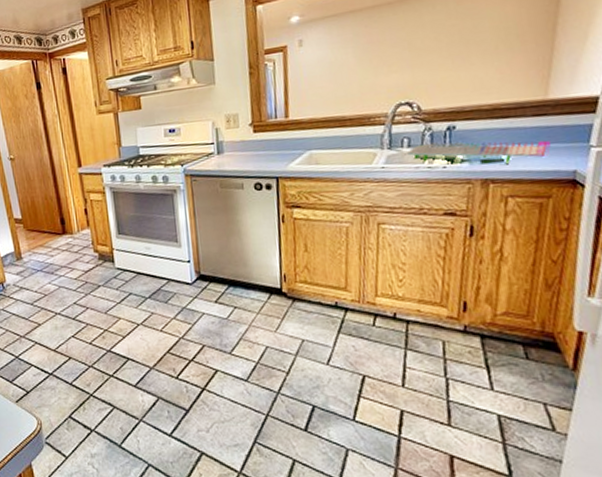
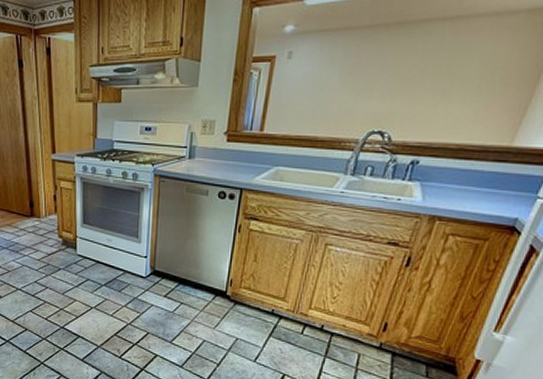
dish rack: present [404,140,552,165] -> none [365,174,504,205]

